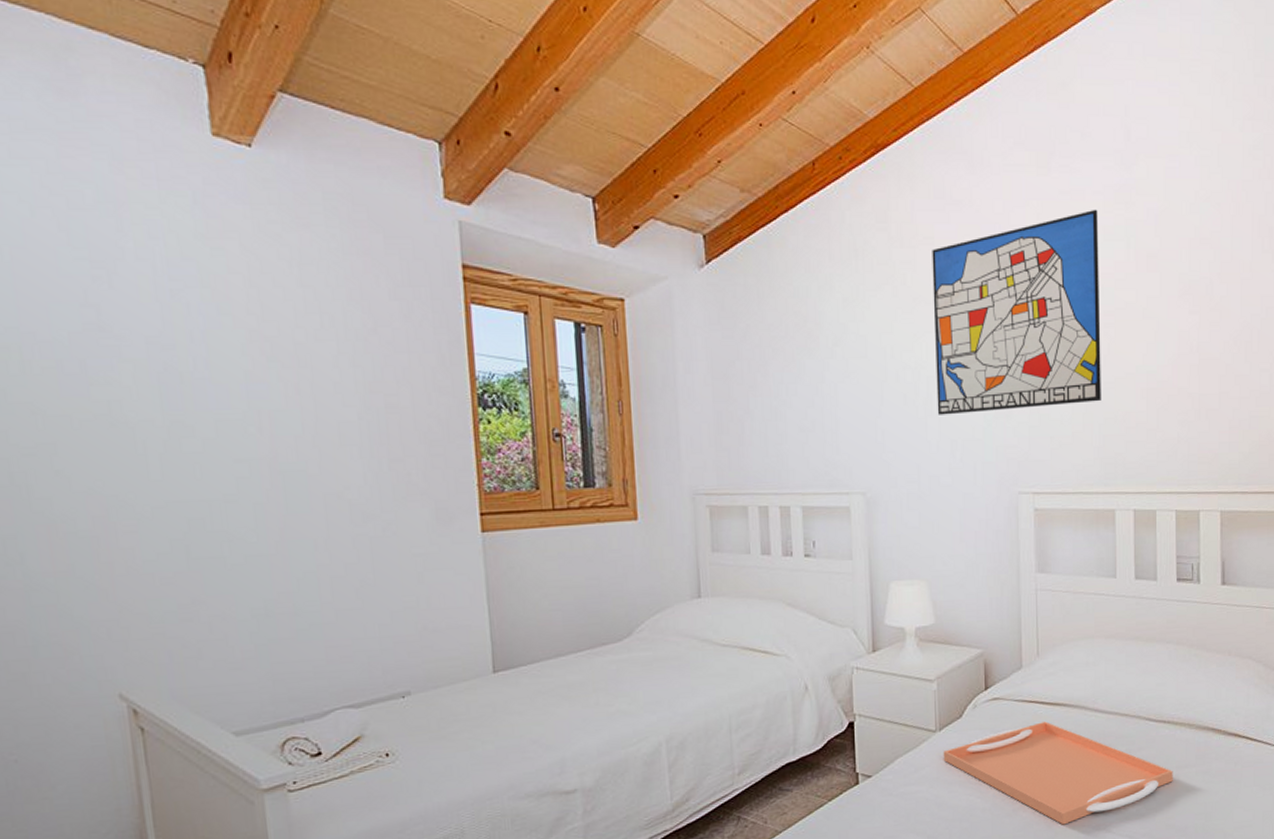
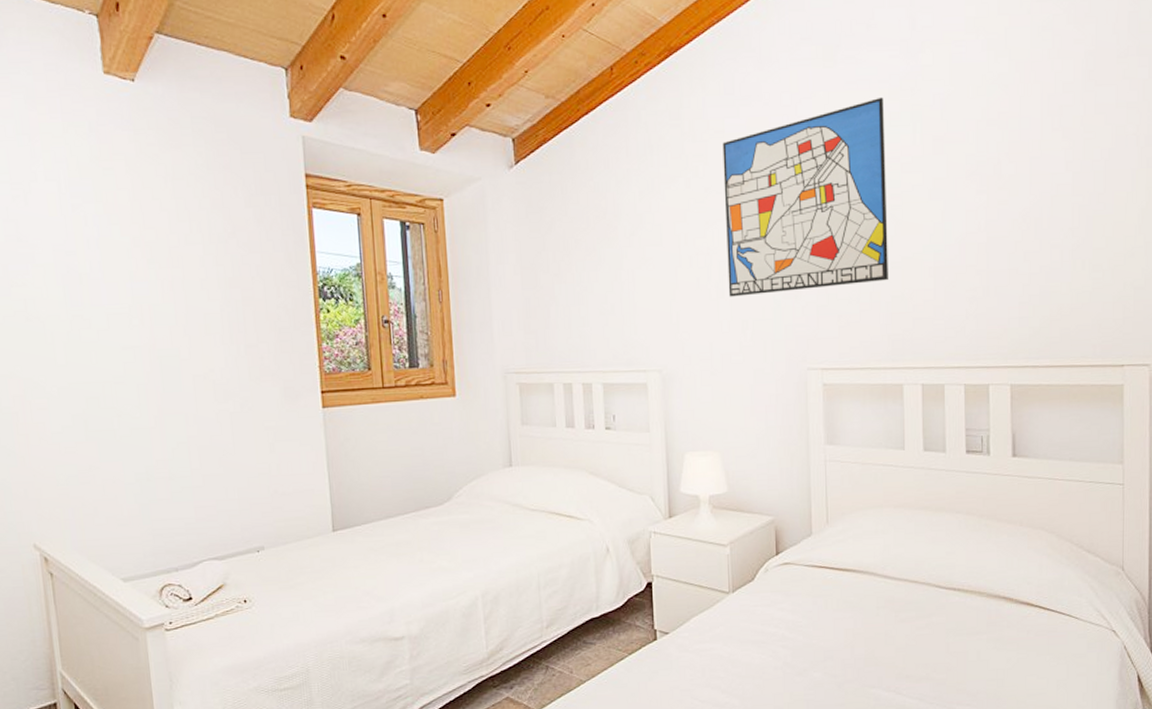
serving tray: present [943,721,1173,825] -> none [736,586,964,686]

